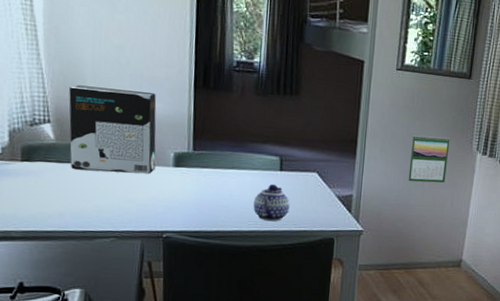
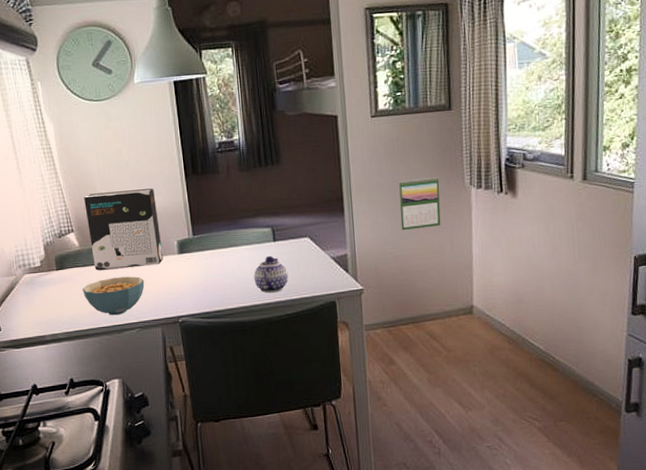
cereal bowl: none [51,179,129,221] -> present [83,276,145,316]

